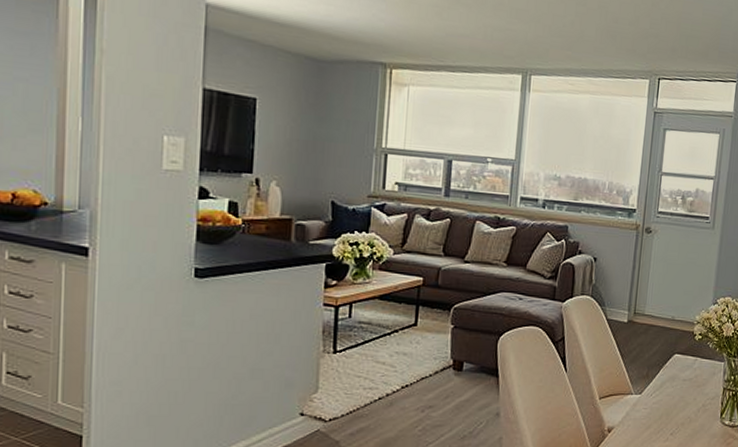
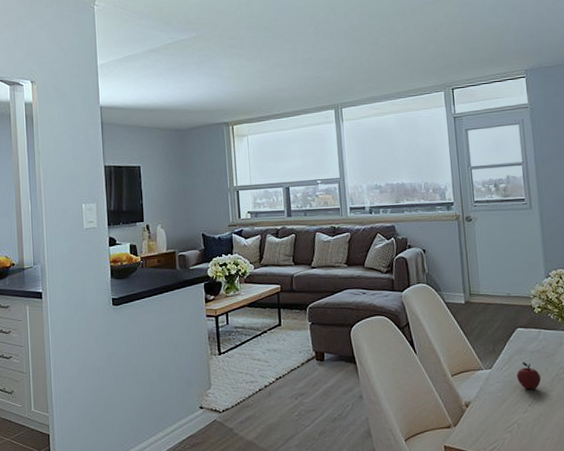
apple: none [664,389,688,418] -> present [516,361,542,390]

